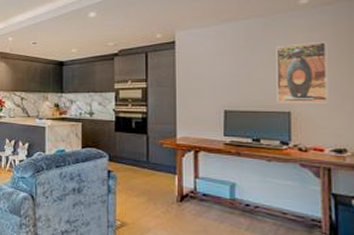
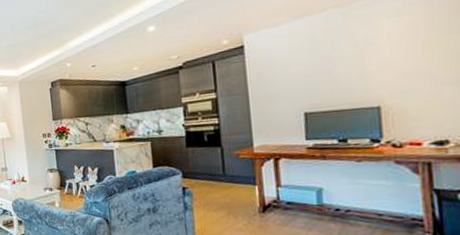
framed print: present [276,41,329,103] -> none [359,24,424,99]

